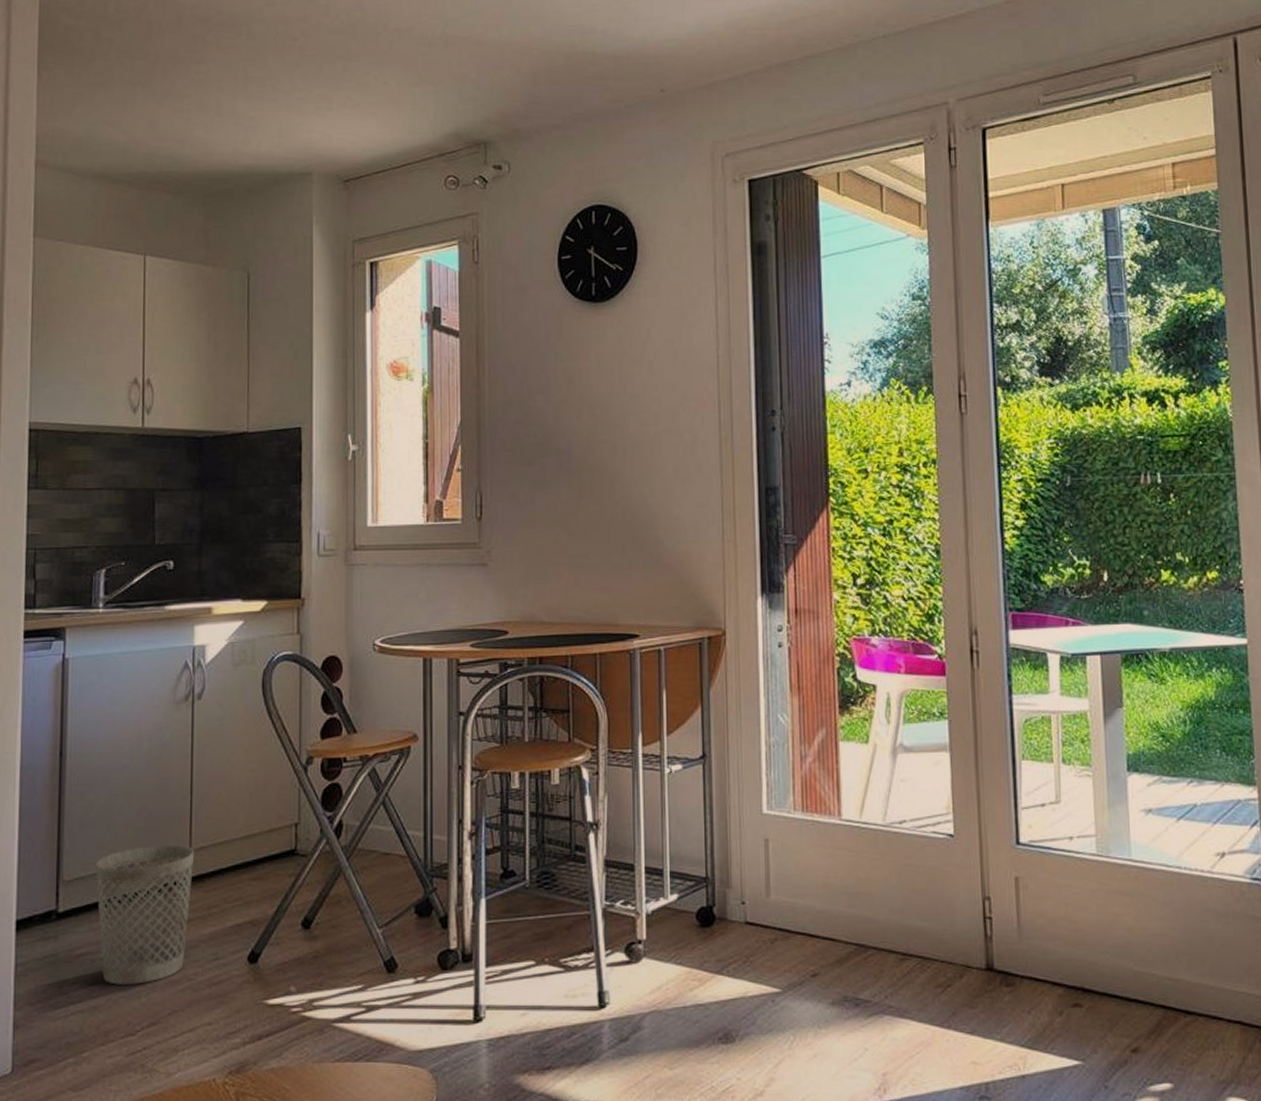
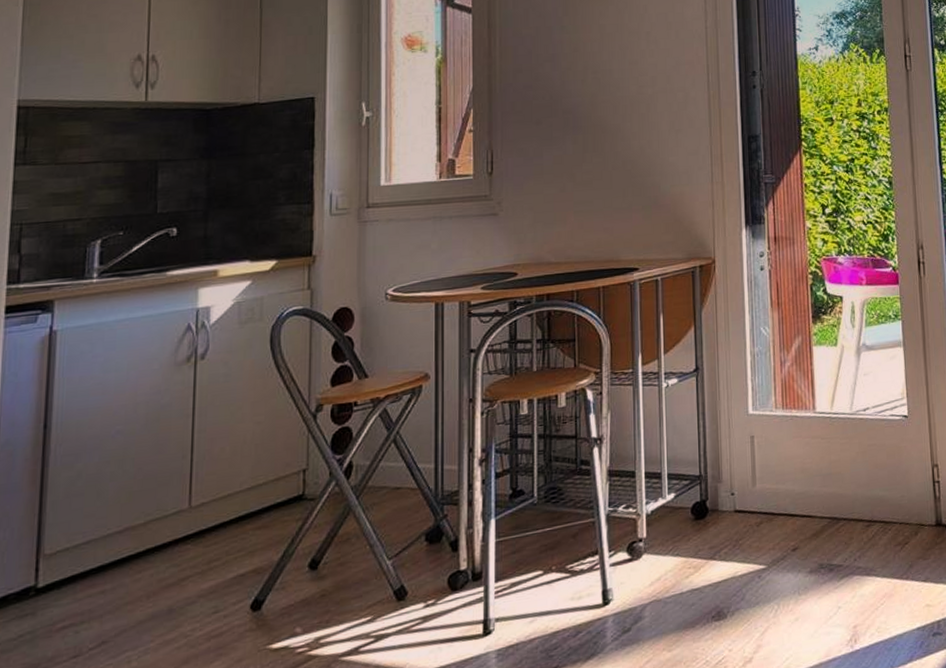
wastebasket: present [95,845,195,985] -> none [82,504,195,653]

